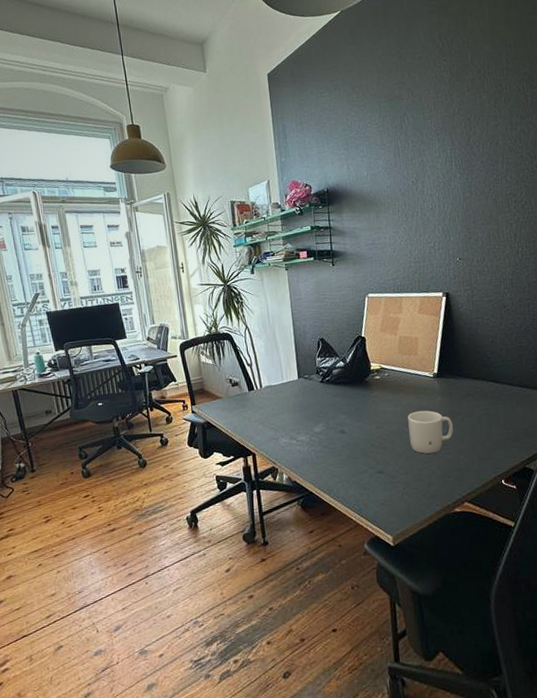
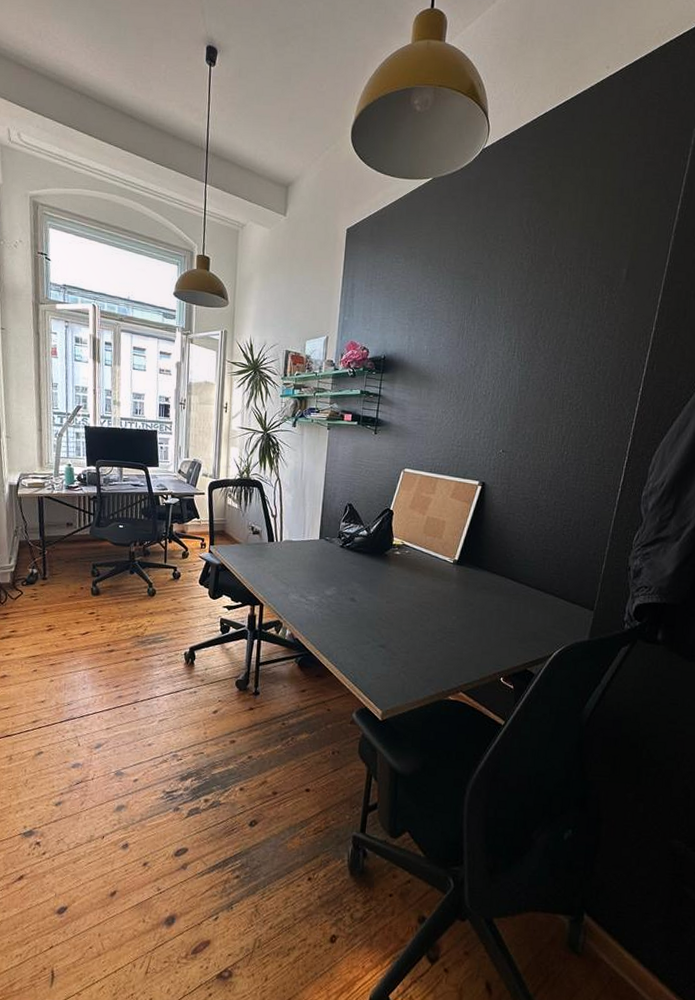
mug: present [407,410,454,454] -> none [417,593,464,638]

